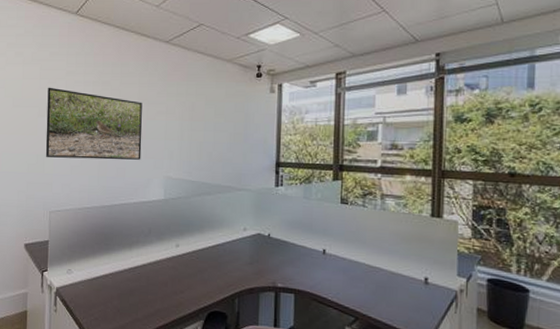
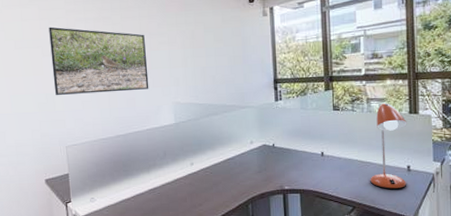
desk lamp: none [378,200,428,305] -> present [370,102,407,190]

